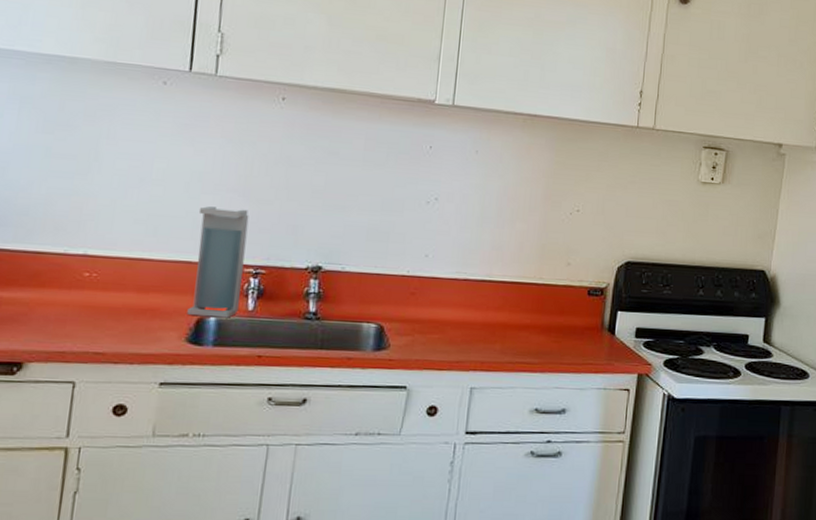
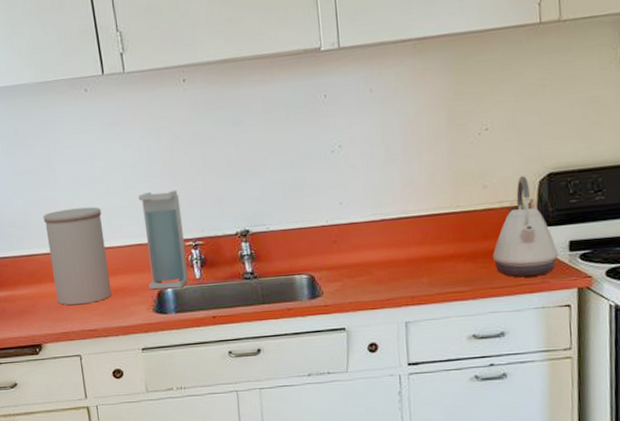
canister: none [60,206,149,321] -> present [43,206,112,306]
kettle: none [565,260,626,358] -> present [492,176,559,278]

